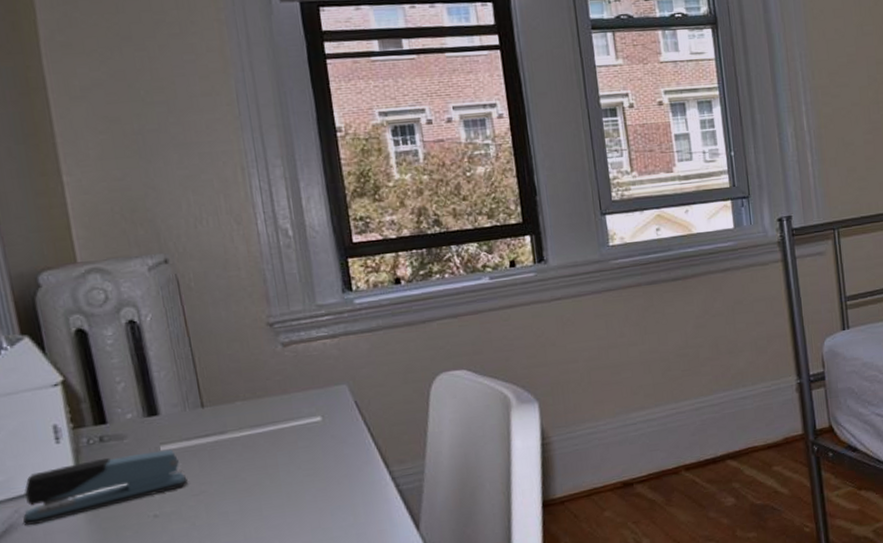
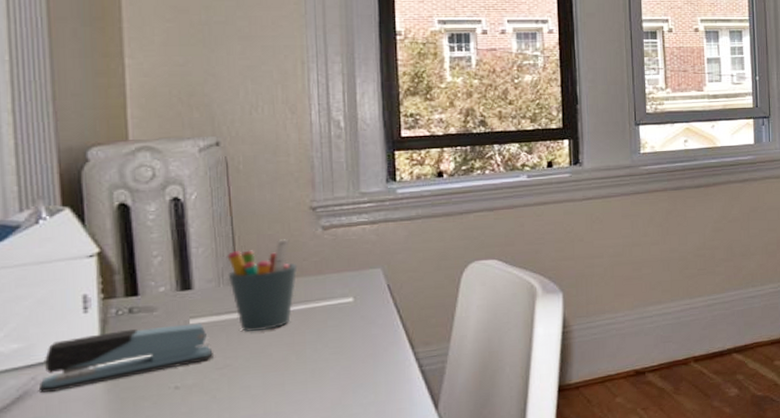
pen holder: none [189,358,262,456] -> present [227,239,298,332]

